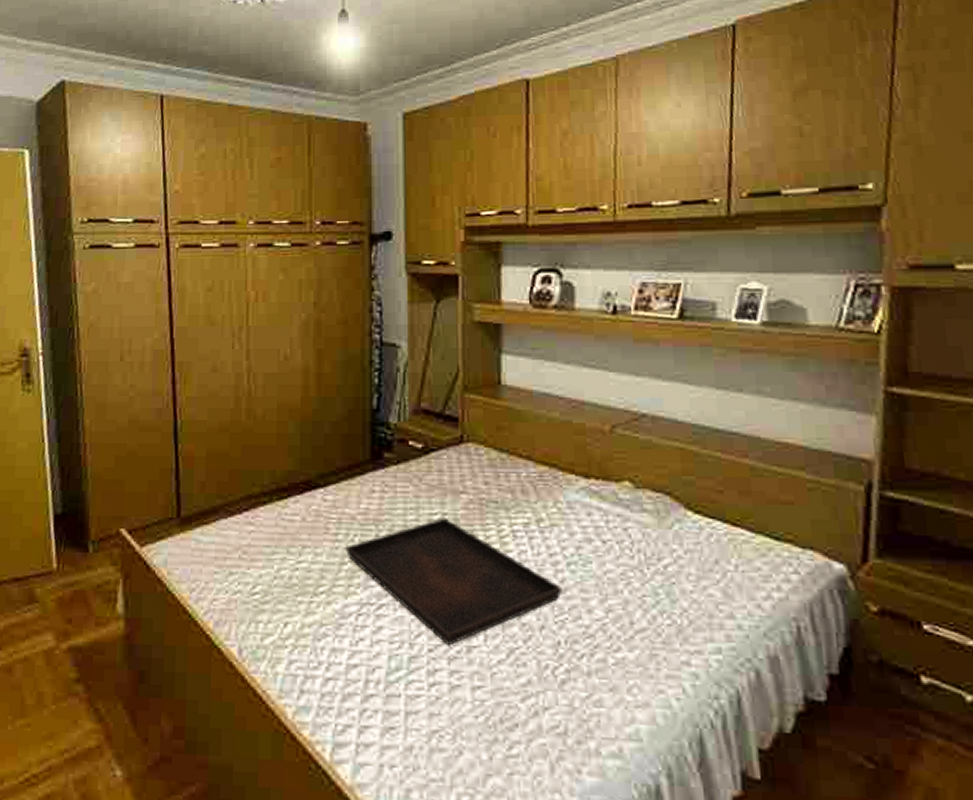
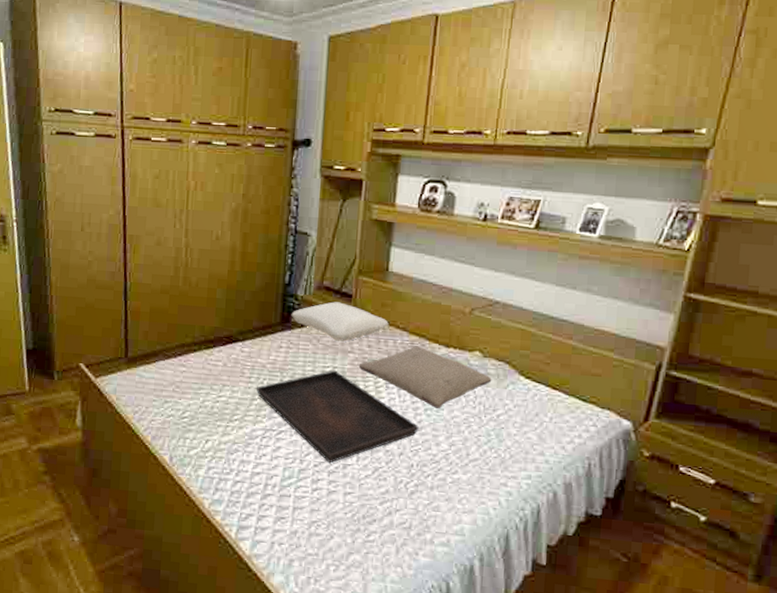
pillow: none [383,428,508,480] -> present [291,301,389,342]
pillow: none [474,479,651,561] -> present [358,346,492,408]

